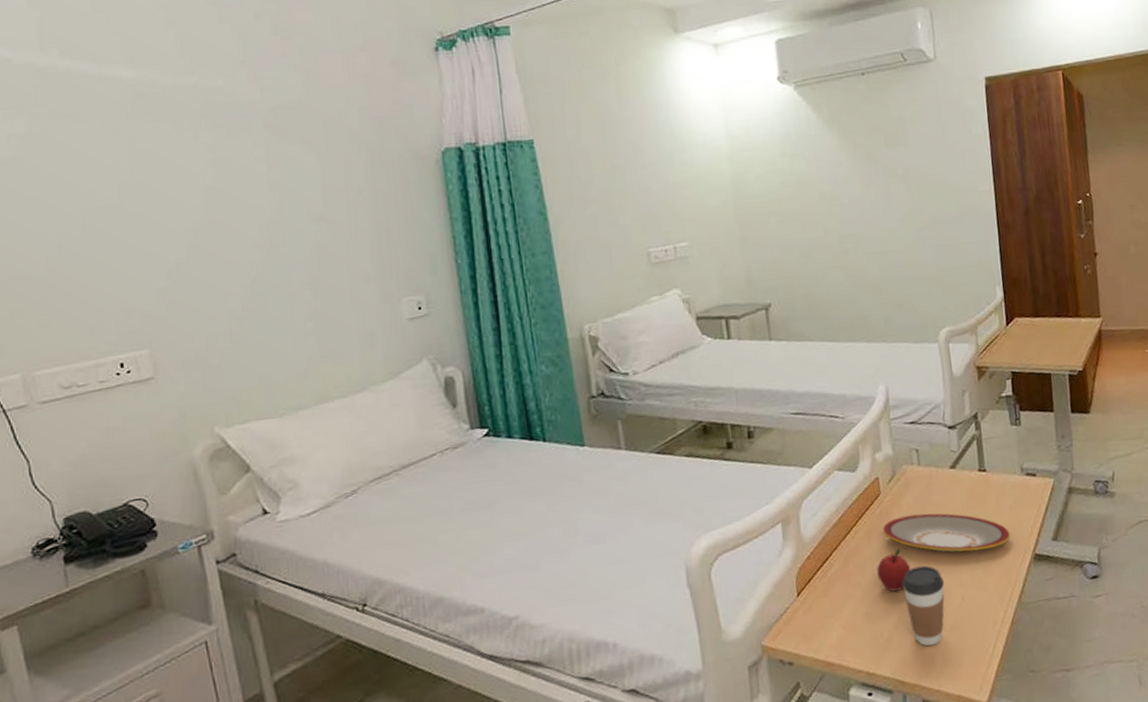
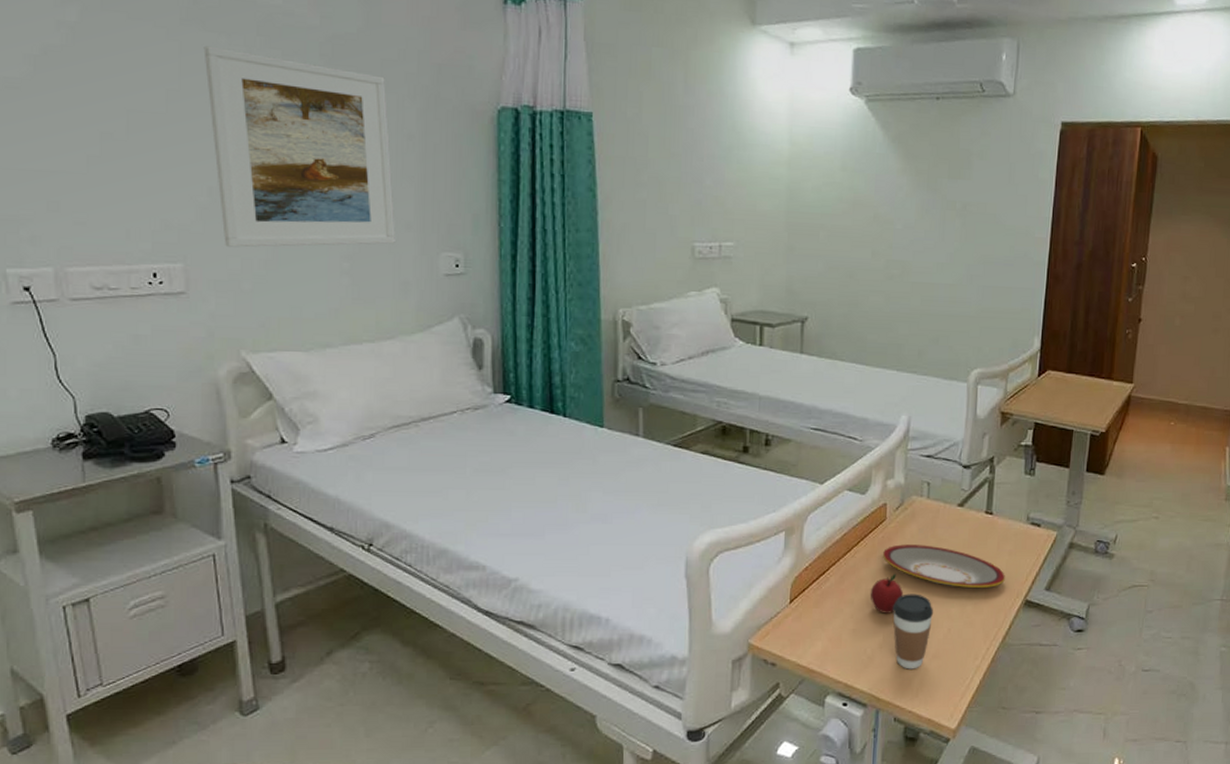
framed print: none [151,134,358,326] -> present [203,45,397,248]

